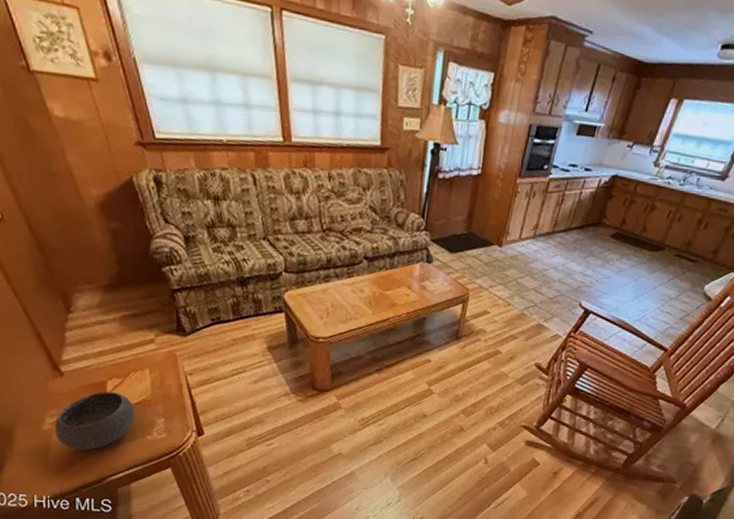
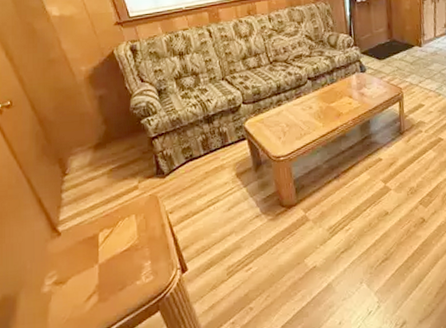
bowl: present [54,391,135,451] -> none [53,243,124,309]

